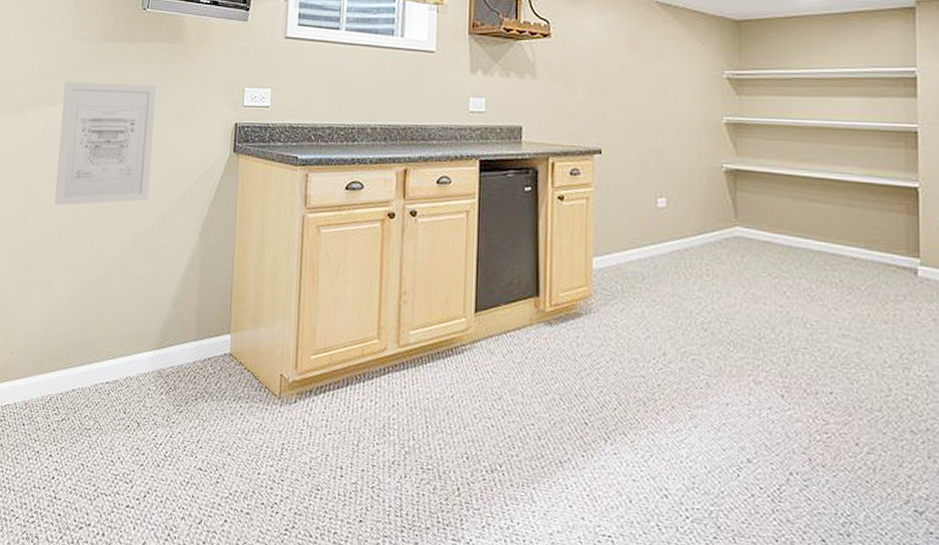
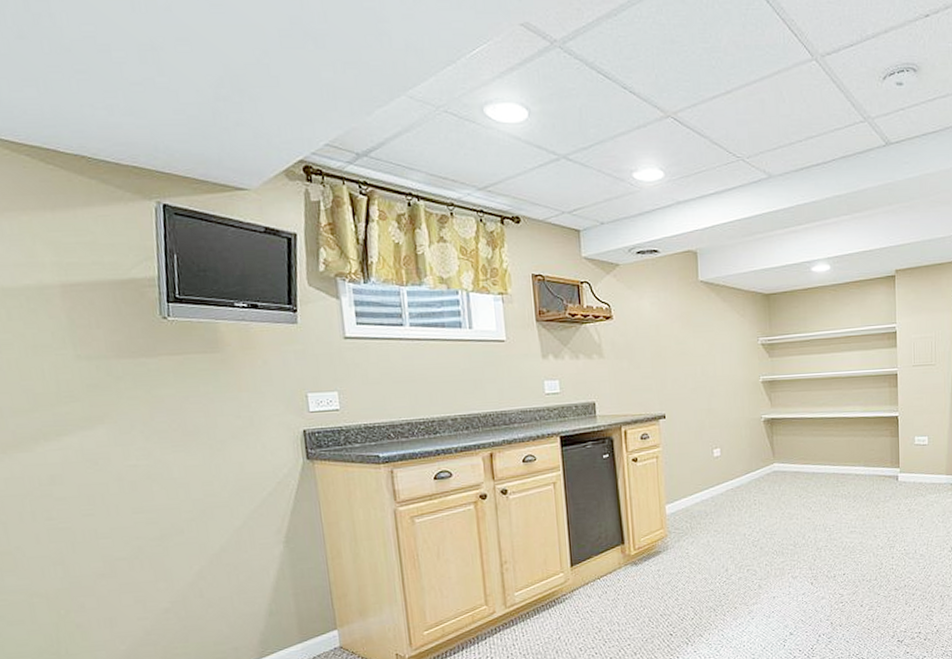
wall art: present [54,81,157,206] -> none [77,401,216,541]

